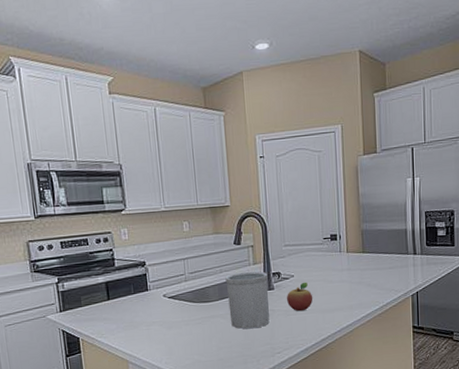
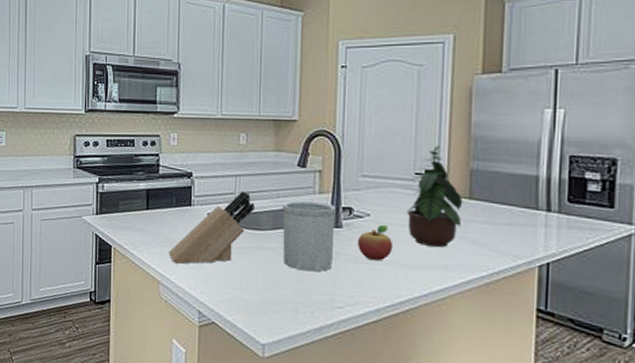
knife block: none [133,271,203,343] -> present [169,191,255,264]
potted plant: none [320,214,359,294] -> present [406,145,463,247]

